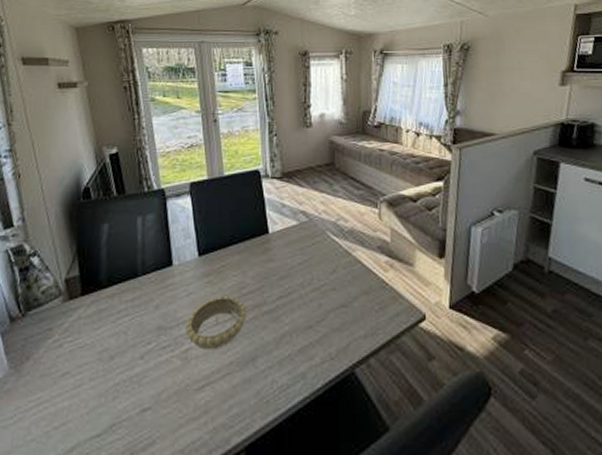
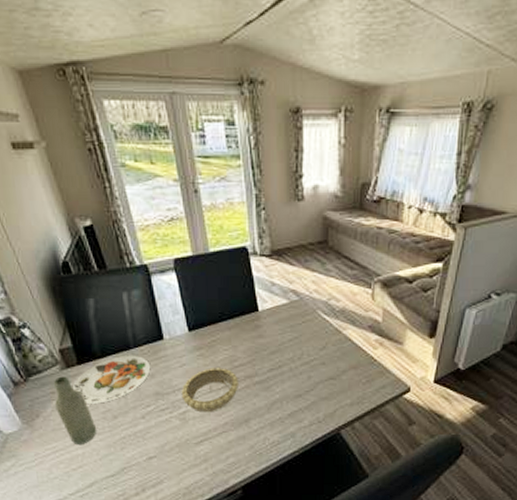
bottle: none [49,309,90,395] -> present [53,376,97,446]
plate: none [71,283,157,342] -> present [72,355,151,404]

